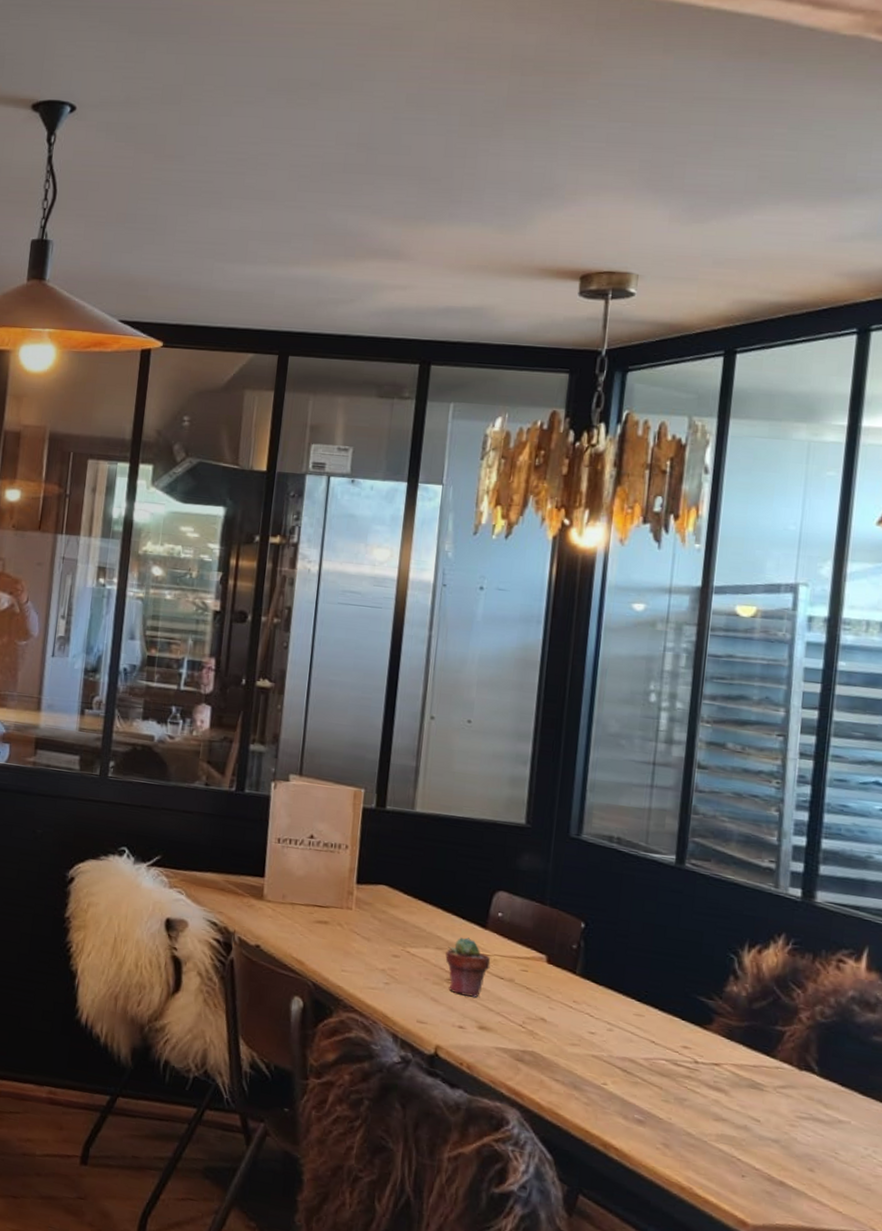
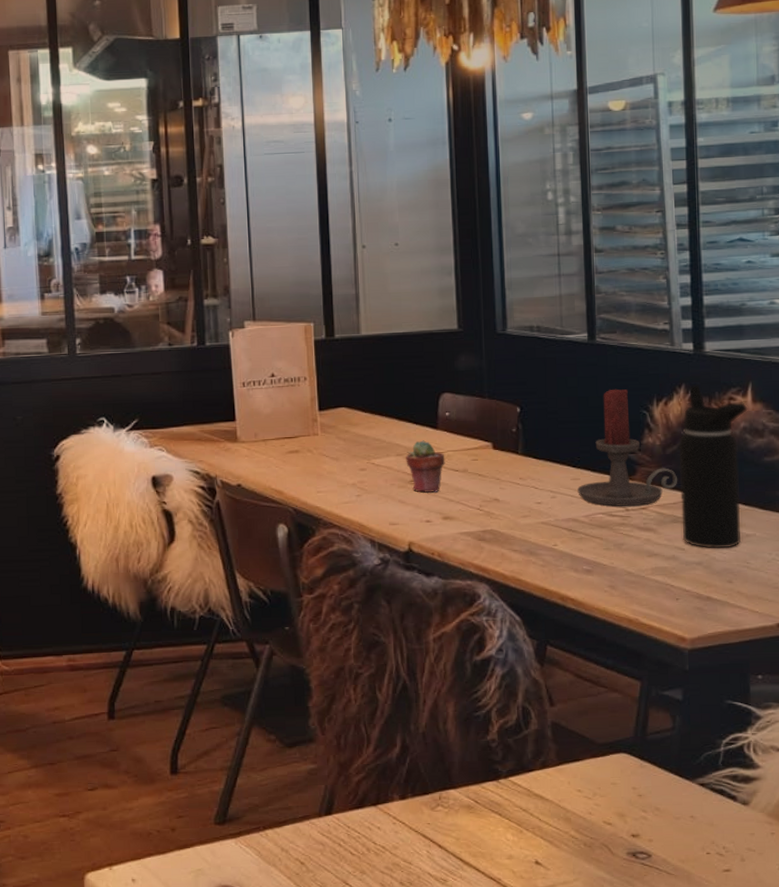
candle holder: none [639,923,762,1061] -> present [577,389,677,507]
water bottle: none [759,936,860,1132] -> present [678,383,748,548]

